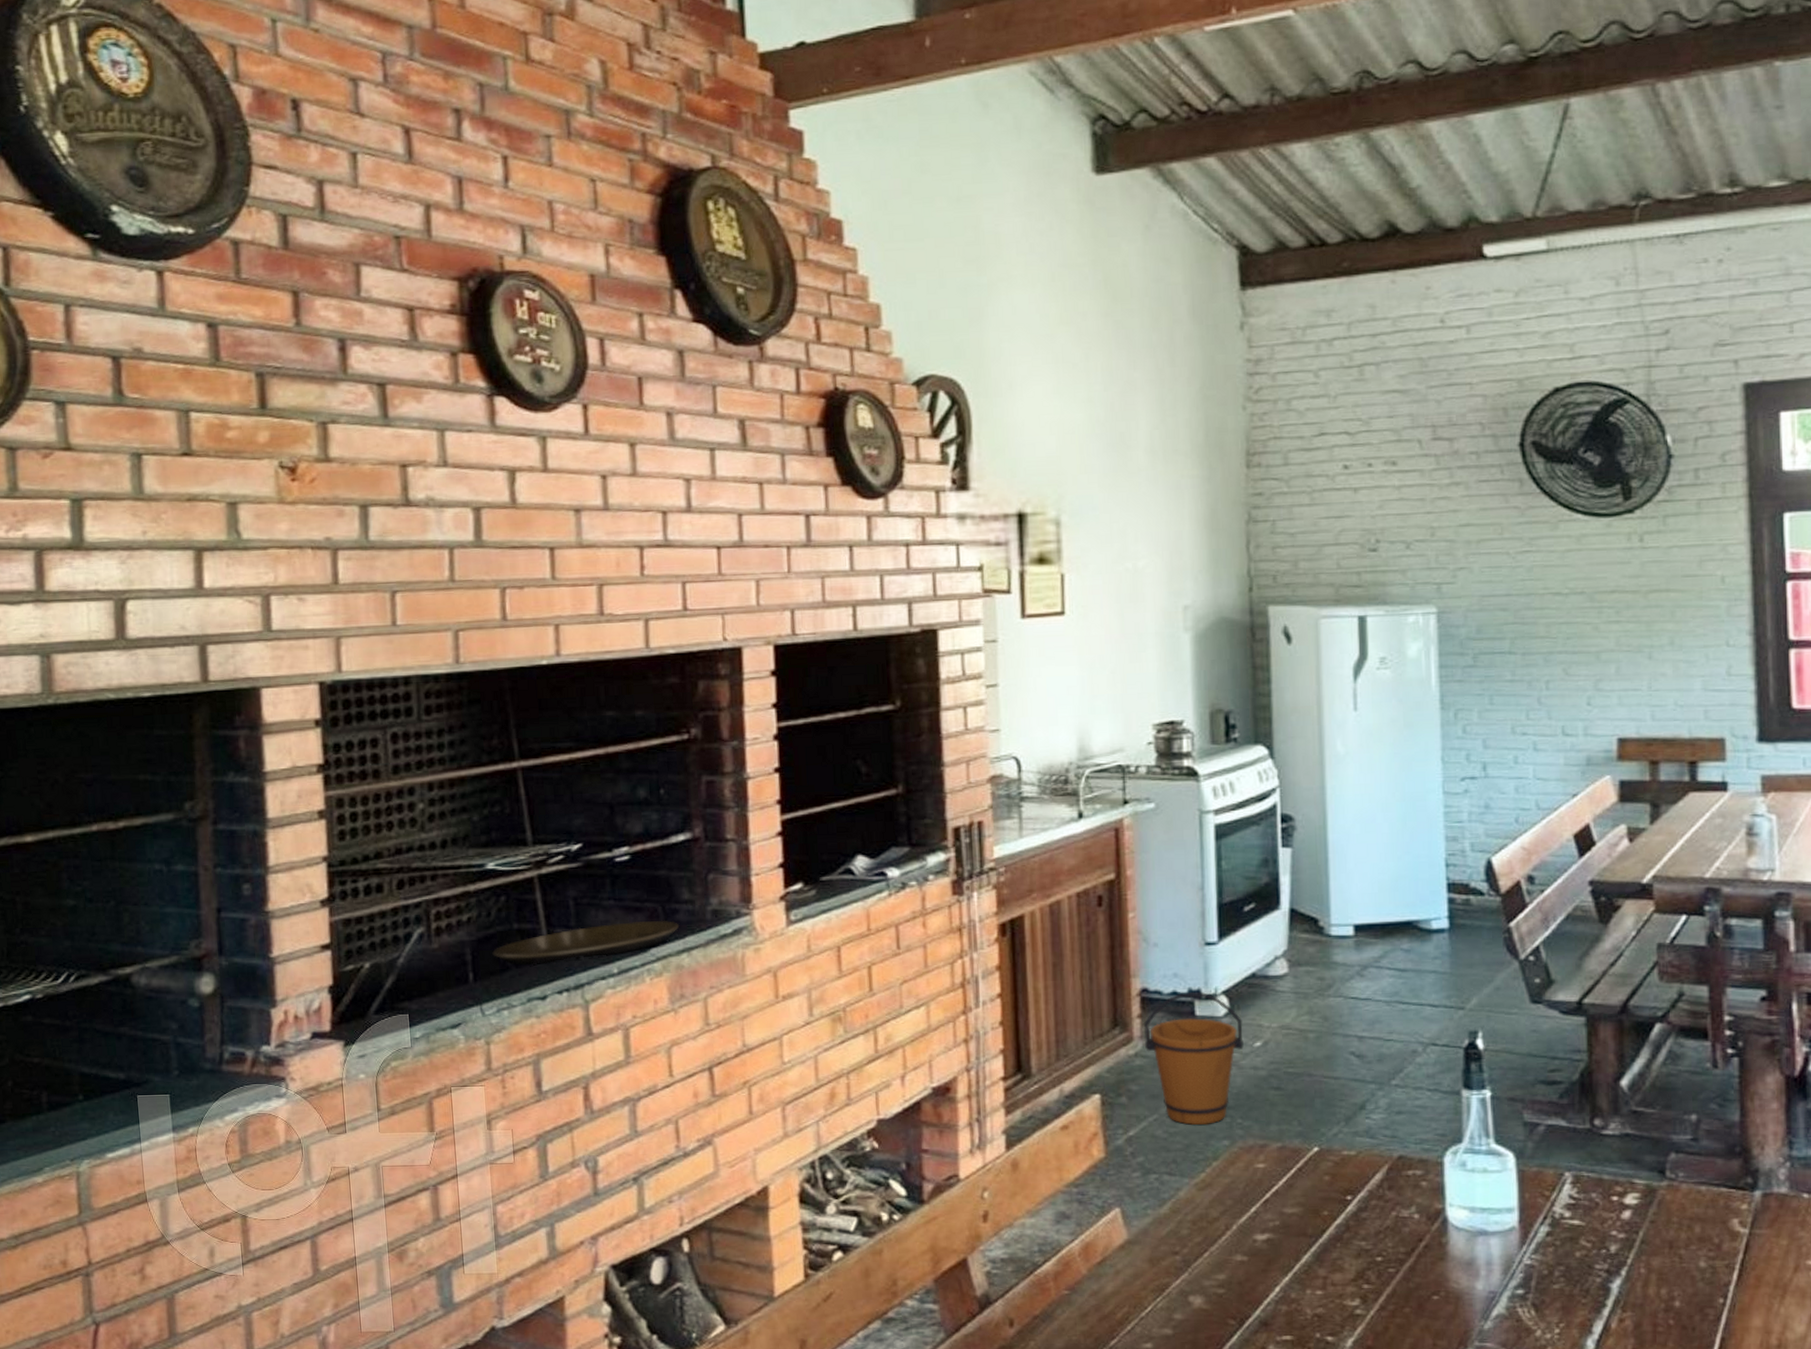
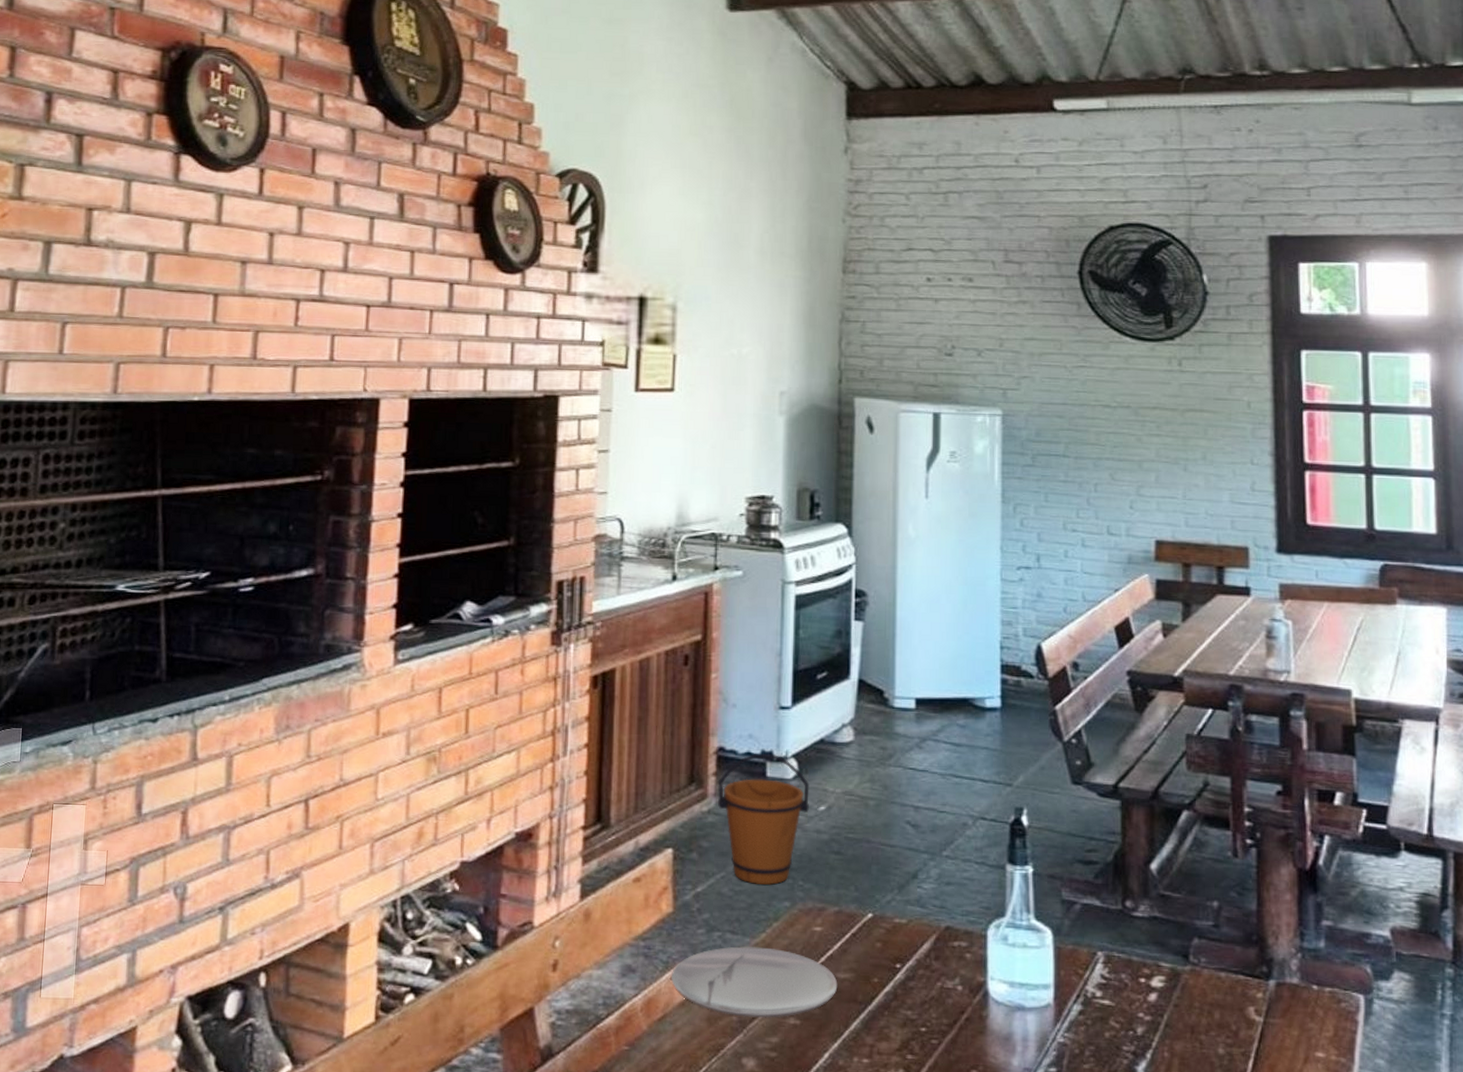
platter: present [492,920,680,965] -> none [111,650,293,688]
plate: none [1107,1187,1286,1257] -> present [670,946,838,1018]

